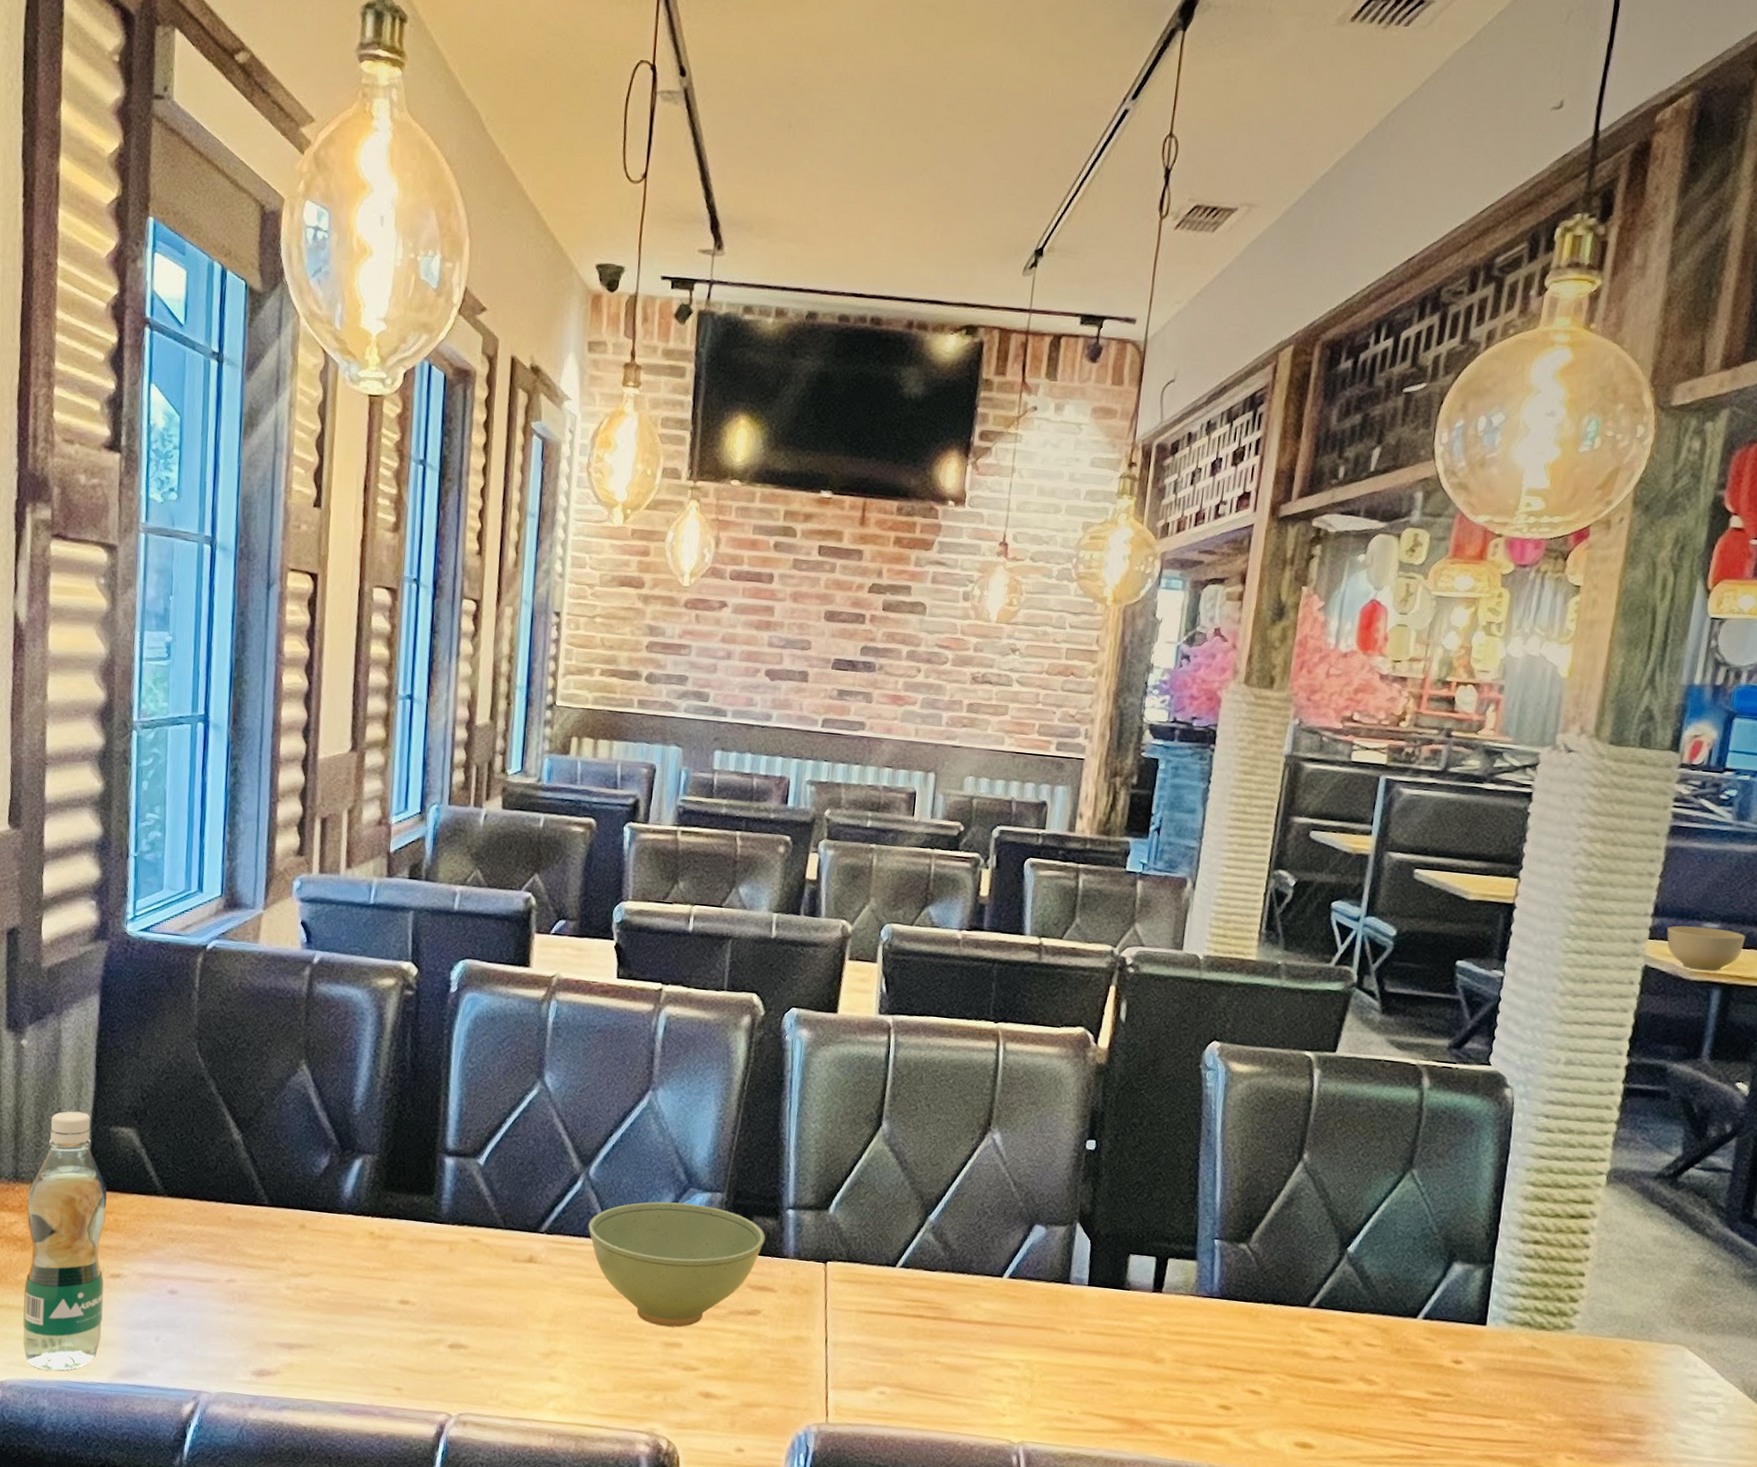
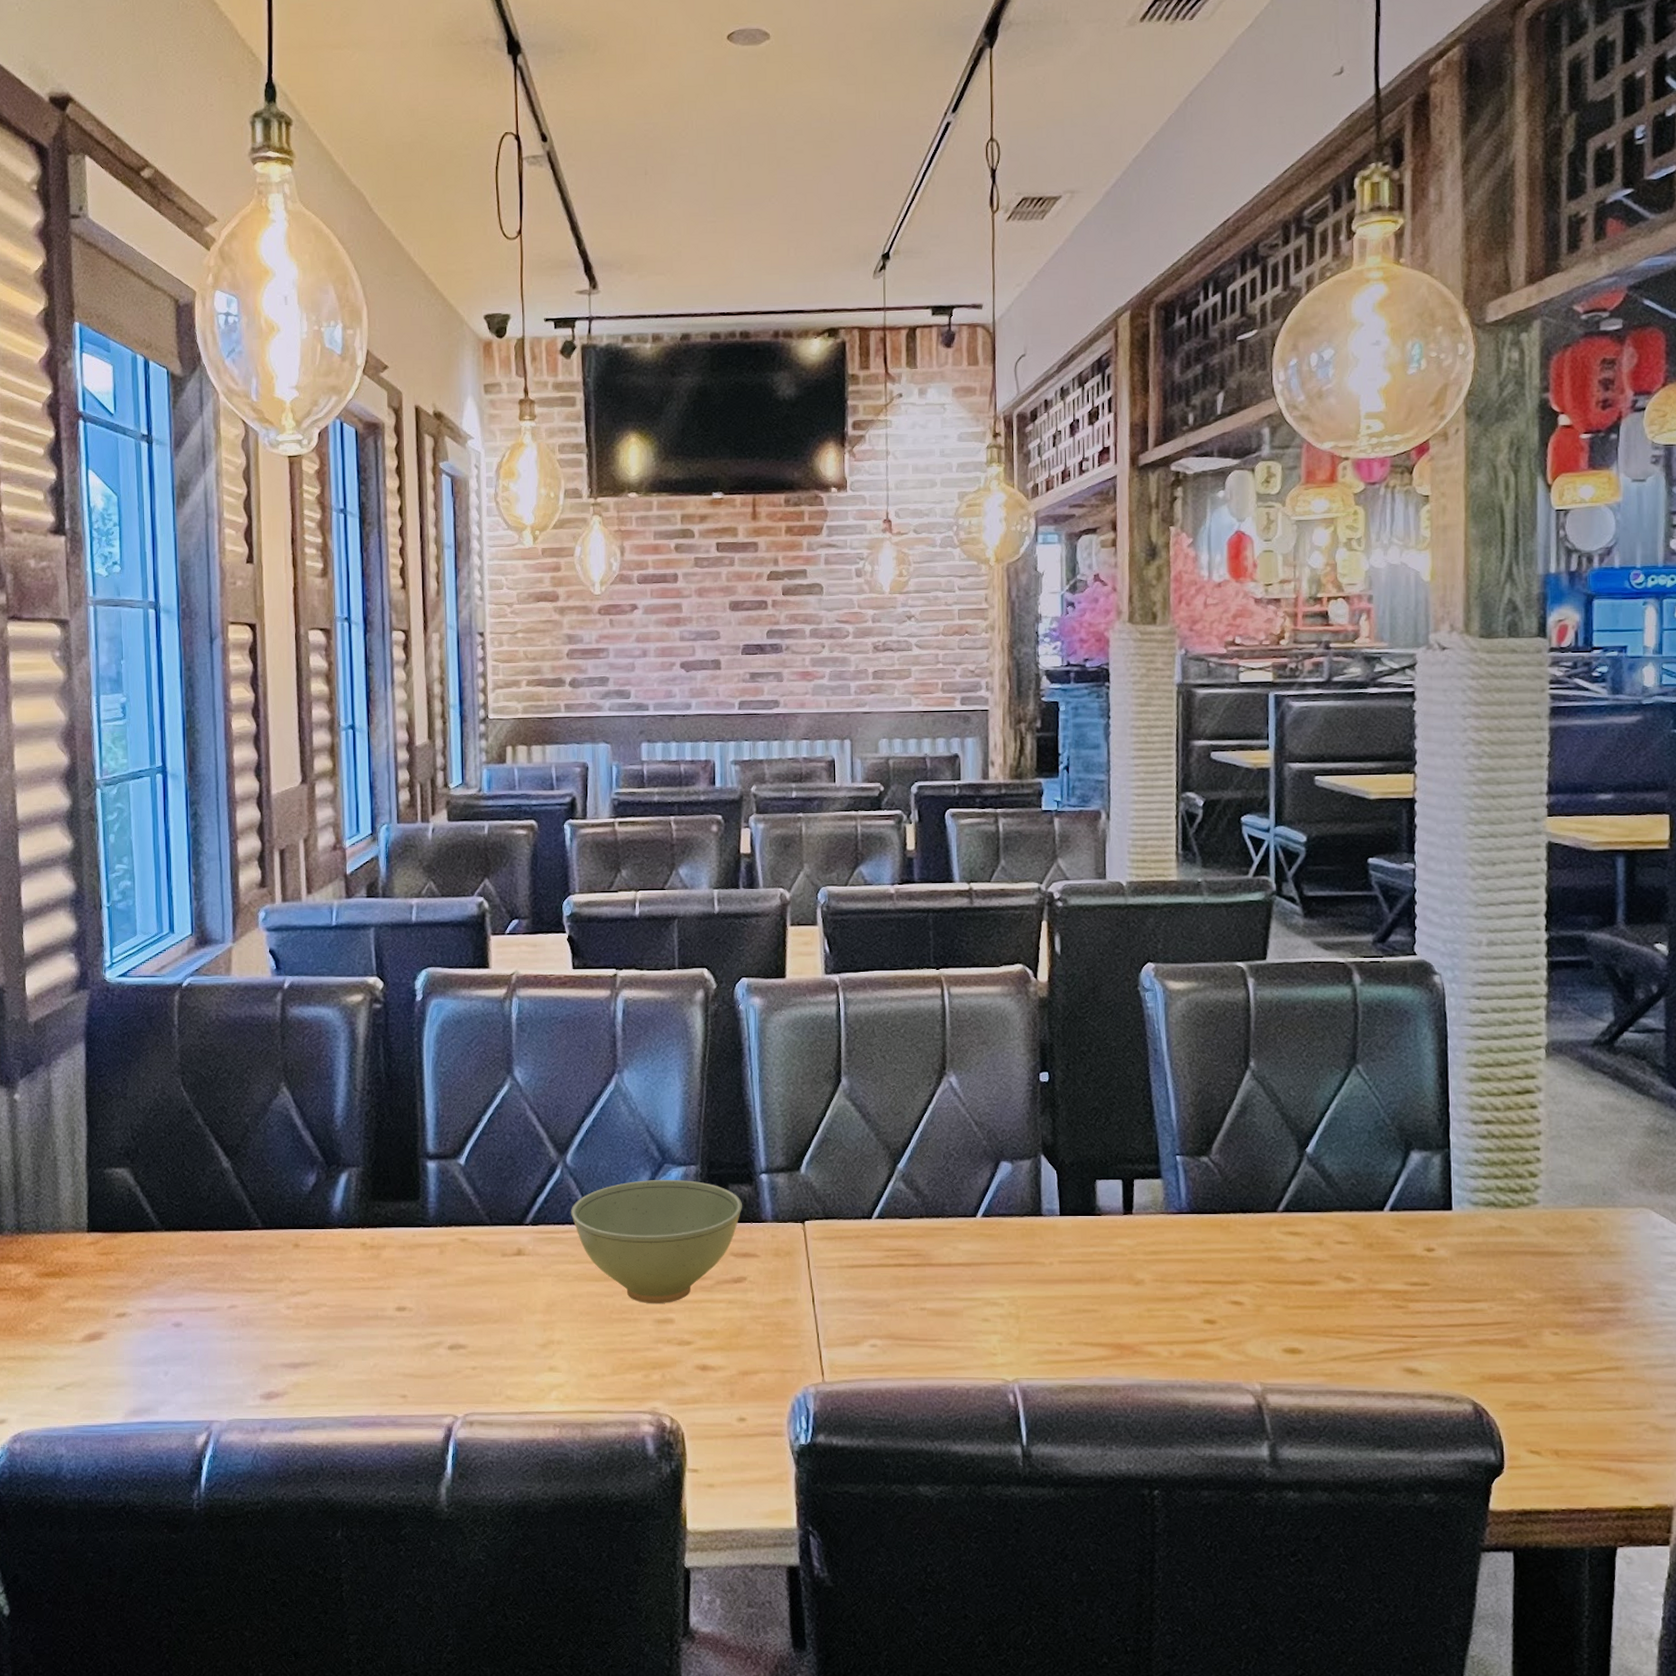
bottle: present [23,1111,108,1372] -> none [31,1158,112,1417]
bowl: present [1667,925,1746,971] -> none [1564,798,1640,840]

